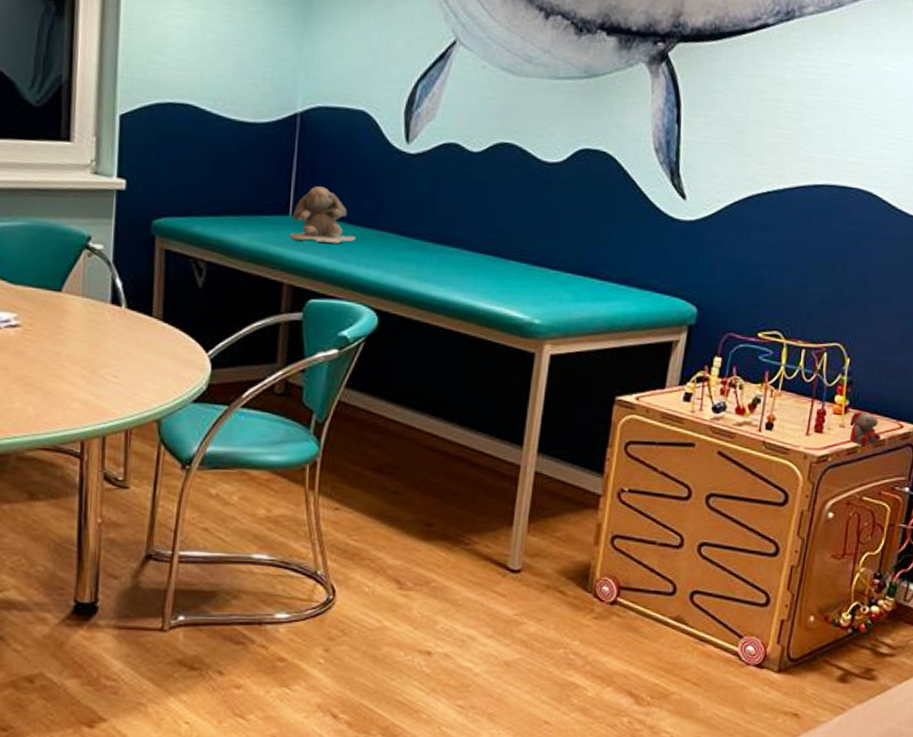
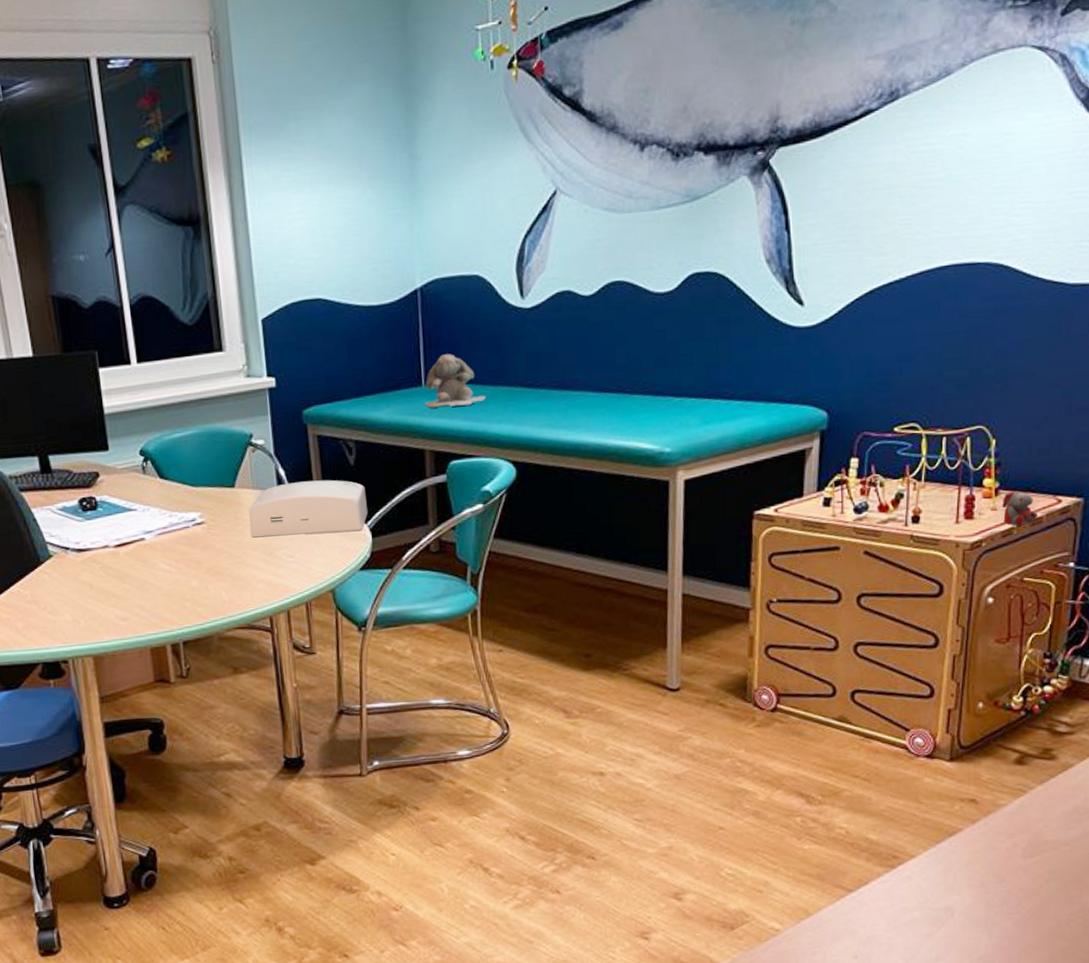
tissue dispenser: none [73,296,211,359] -> present [249,479,369,538]

